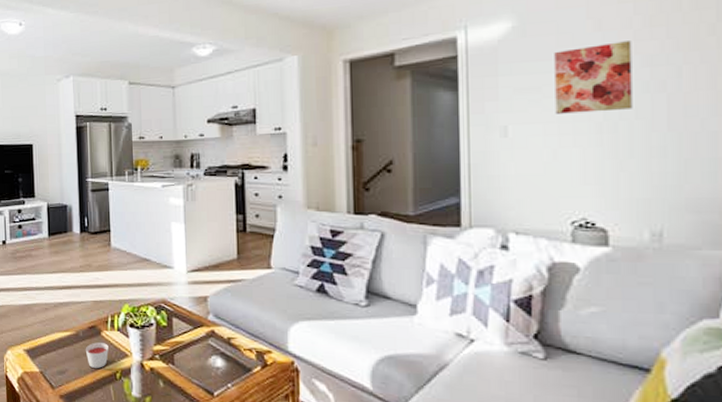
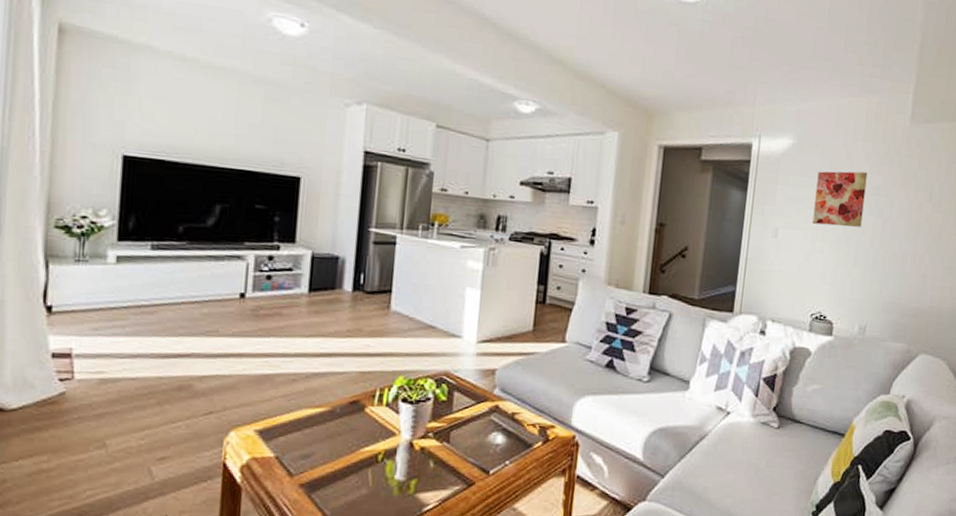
candle: present [85,342,109,368] -> none [341,420,372,450]

